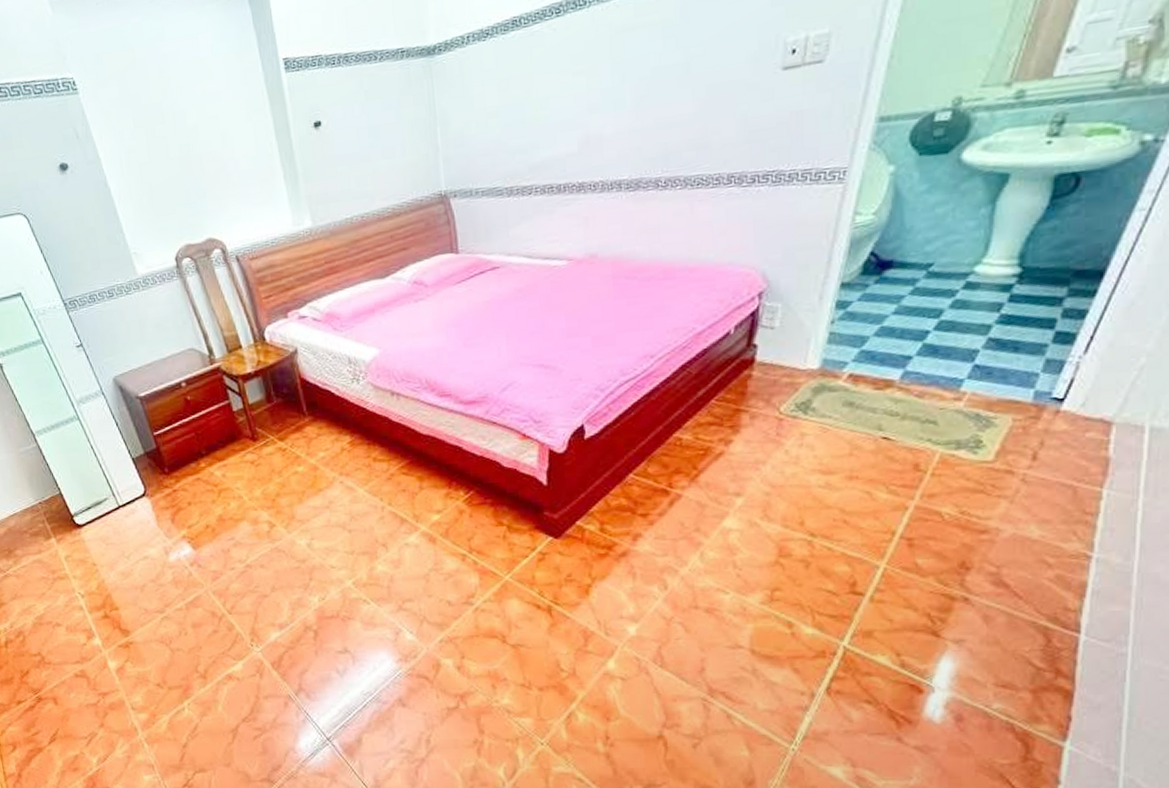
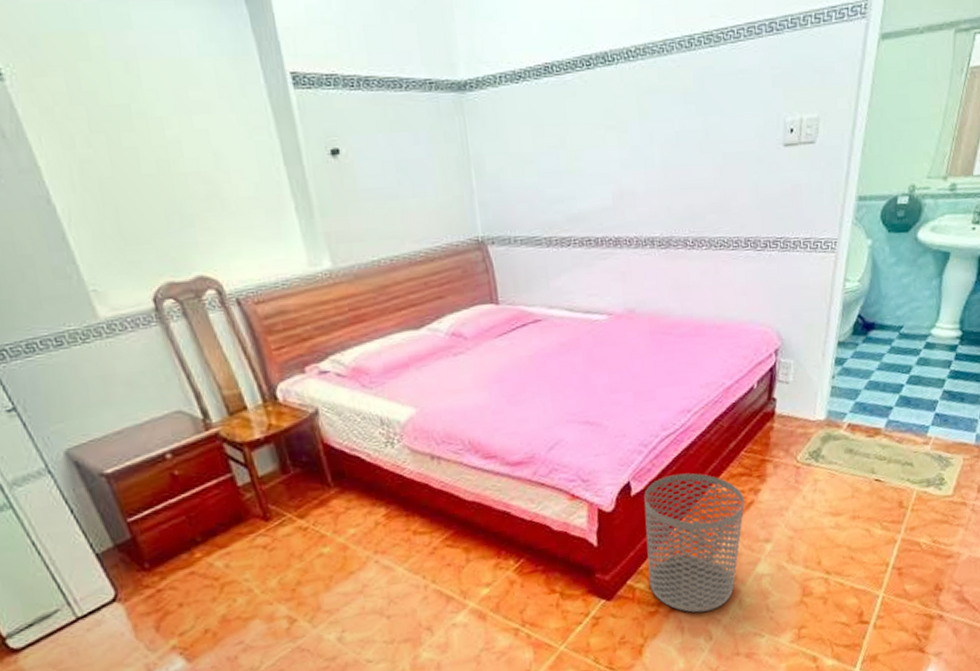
waste bin: none [598,419,712,561] -> present [644,473,745,613]

